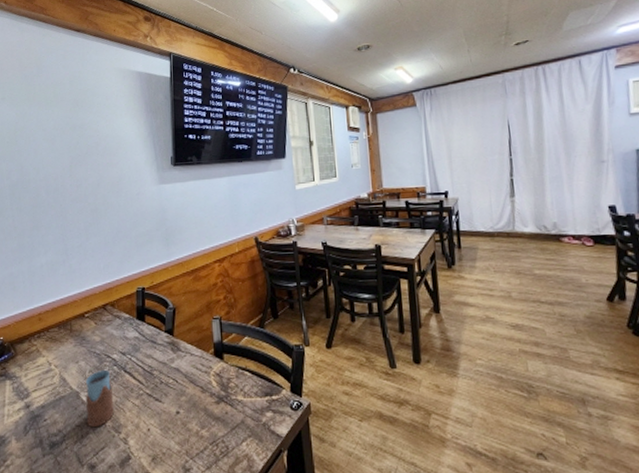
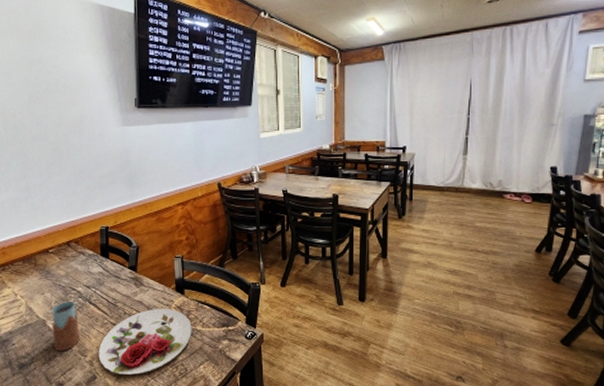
plate: none [133,375,233,454] -> present [98,308,192,375]

